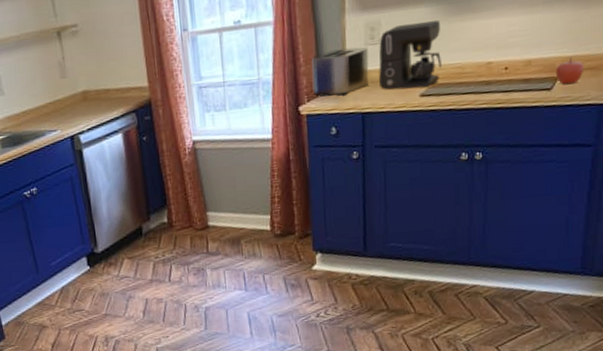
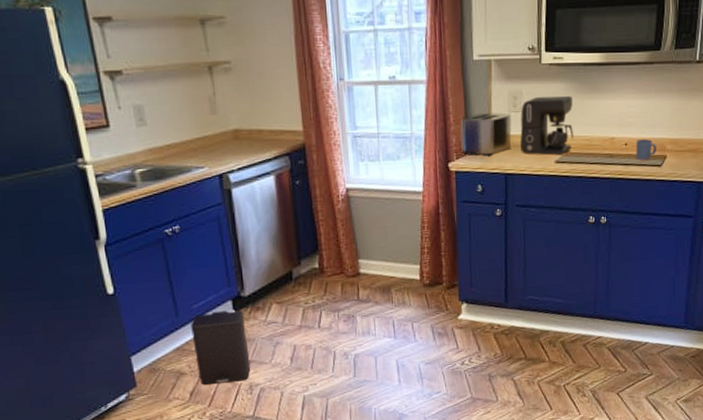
pedal bin: none [50,266,106,337] -> present [191,310,251,385]
mug: none [518,60,546,86] -> present [635,139,657,161]
fruit: present [555,57,585,85] -> none [664,139,687,163]

